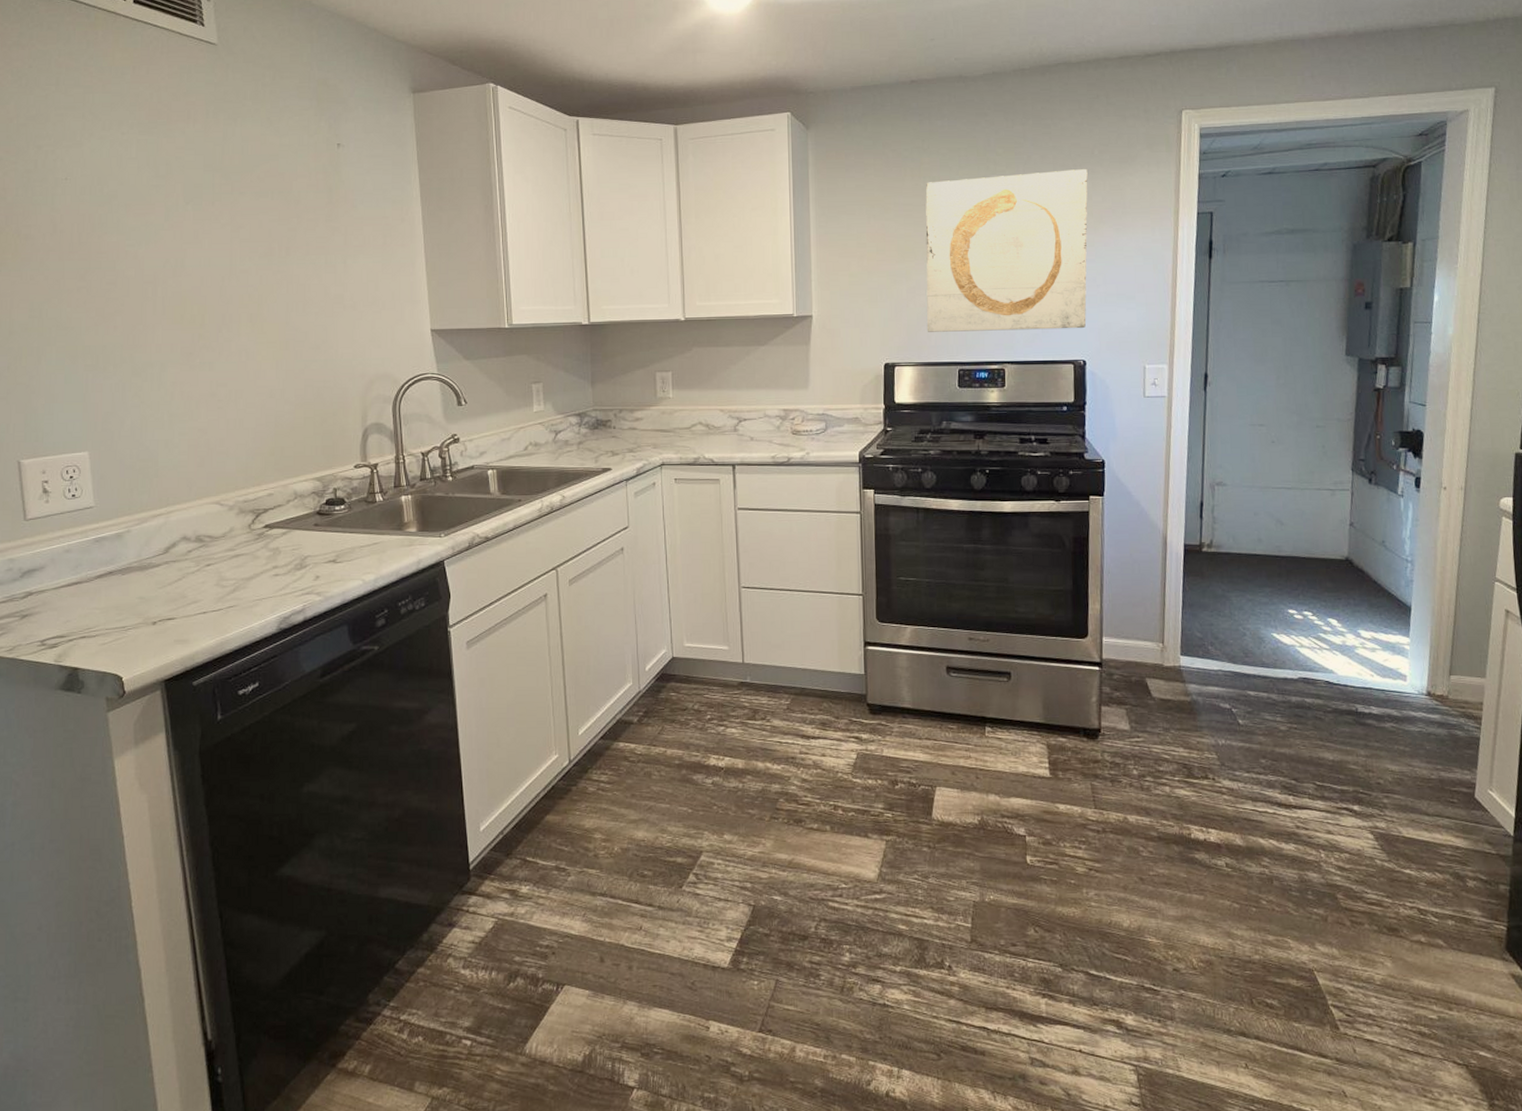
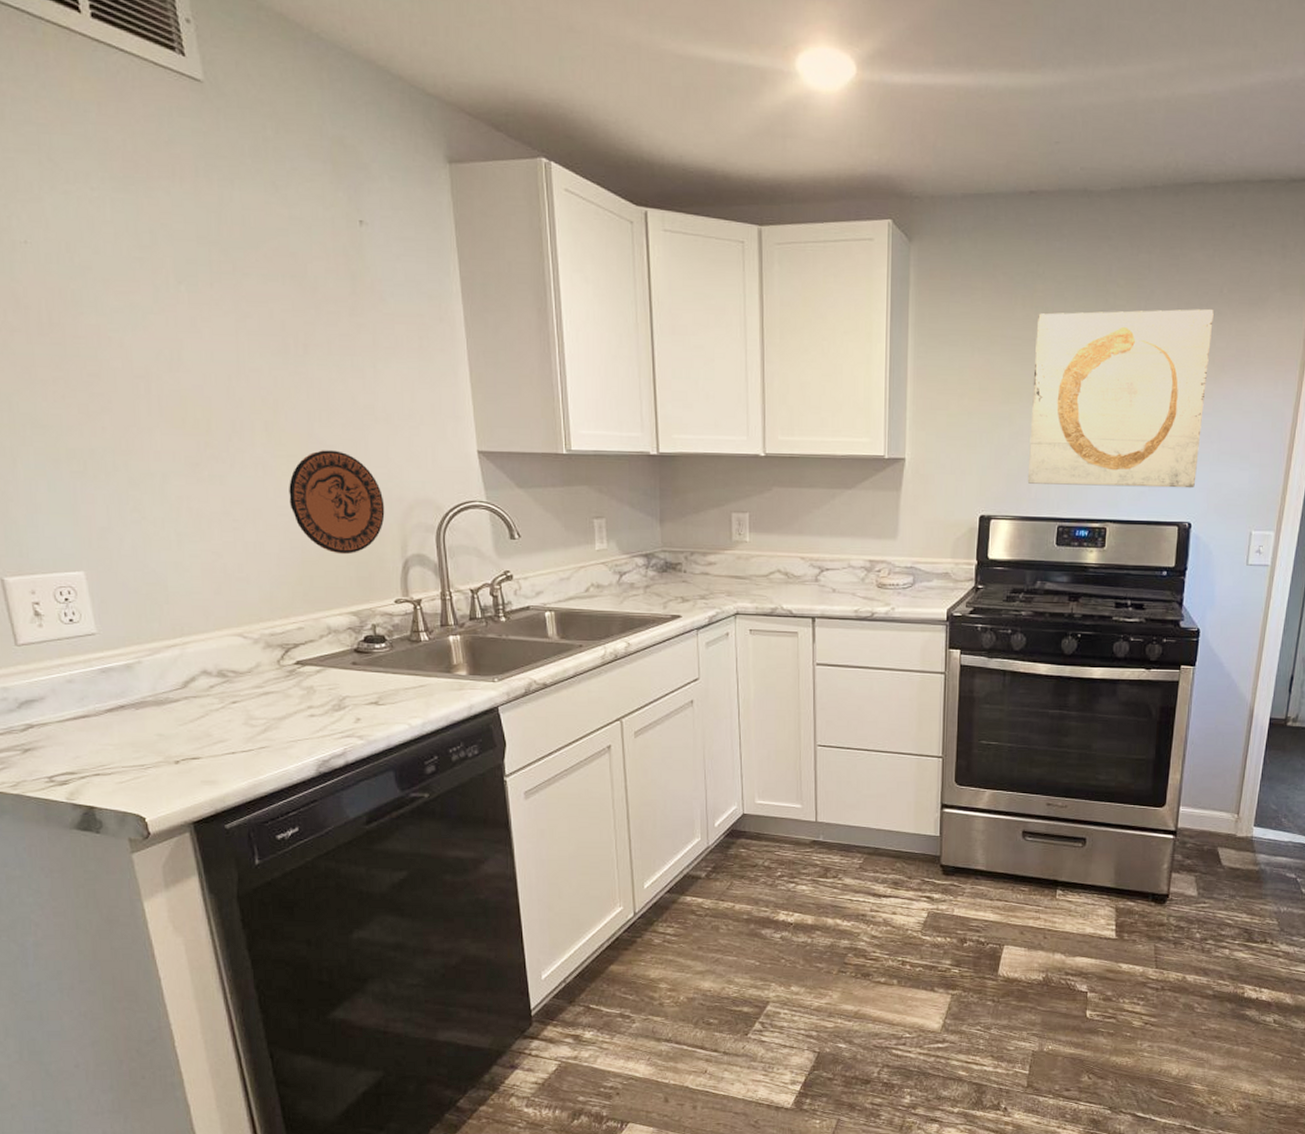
decorative plate: none [267,336,349,426] -> present [289,450,385,555]

